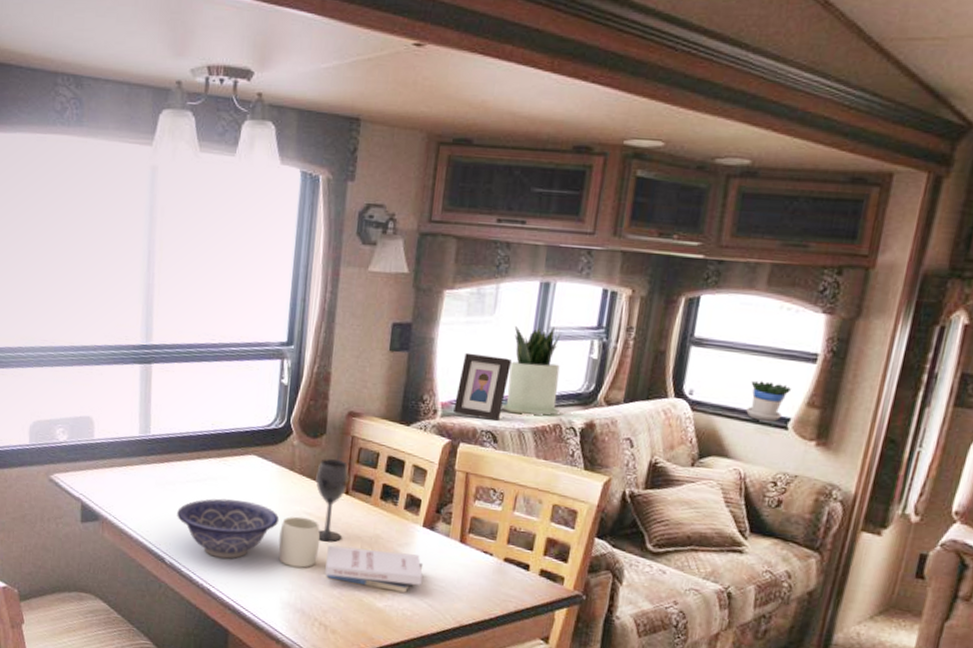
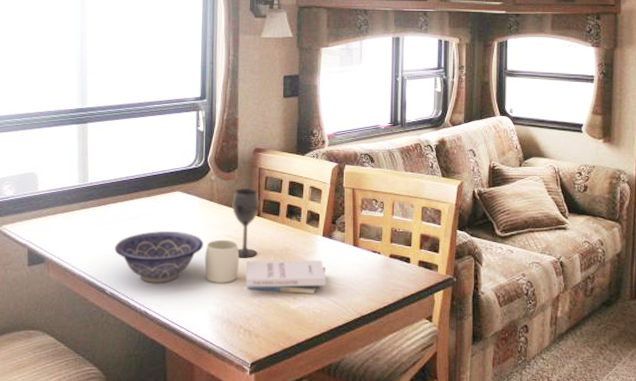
picture frame: present [453,352,511,421] -> none [338,94,378,145]
planter: present [501,326,561,416] -> none [374,70,419,139]
flowerpot: present [746,380,792,423] -> none [552,98,581,128]

